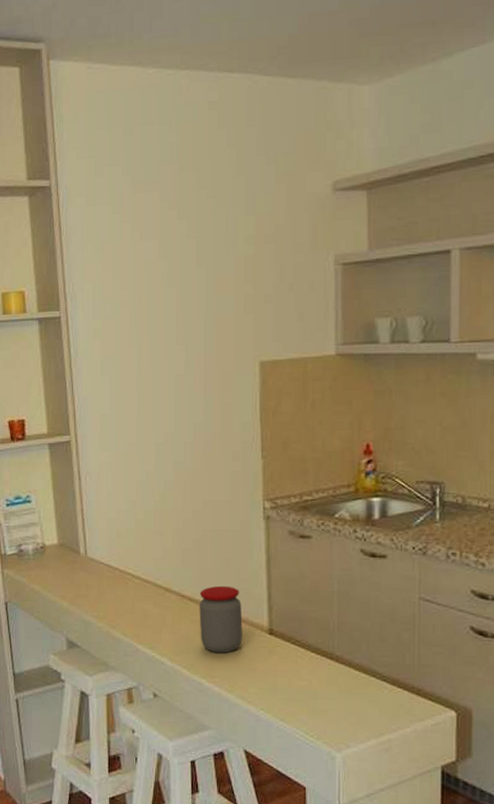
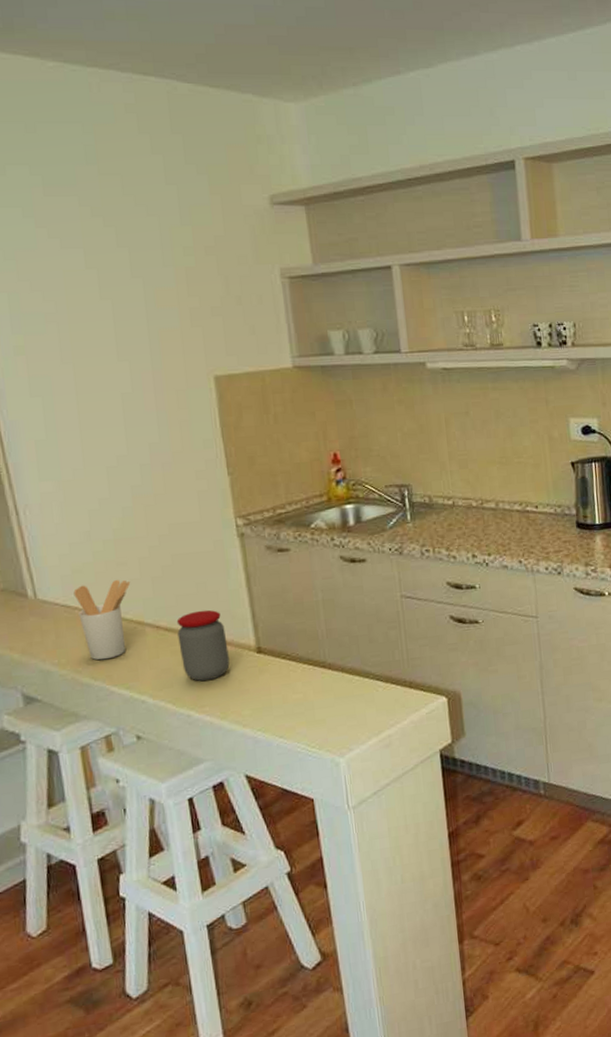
utensil holder: none [116,547,164,619] -> present [73,579,131,660]

